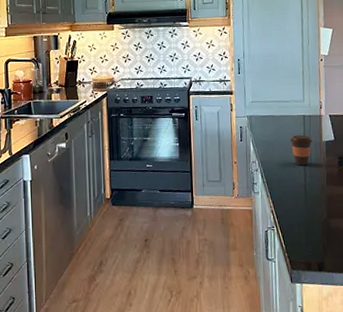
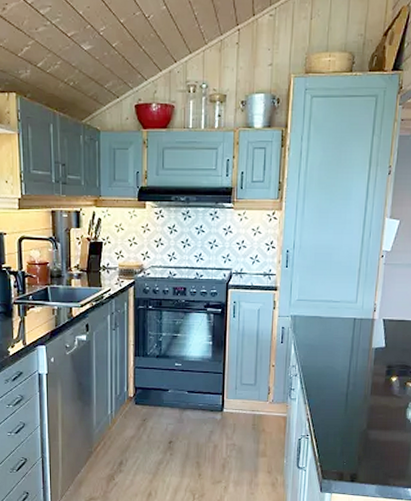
coffee cup: present [289,135,313,166] -> none [335,340,361,373]

